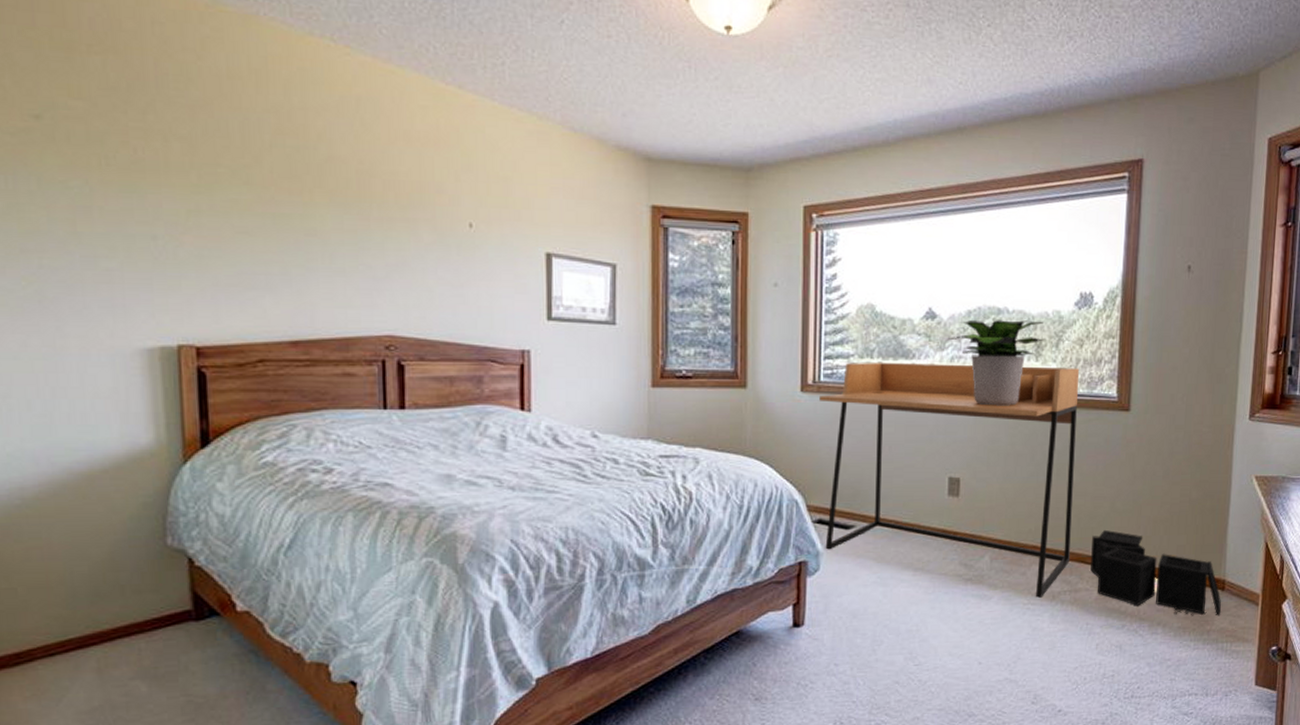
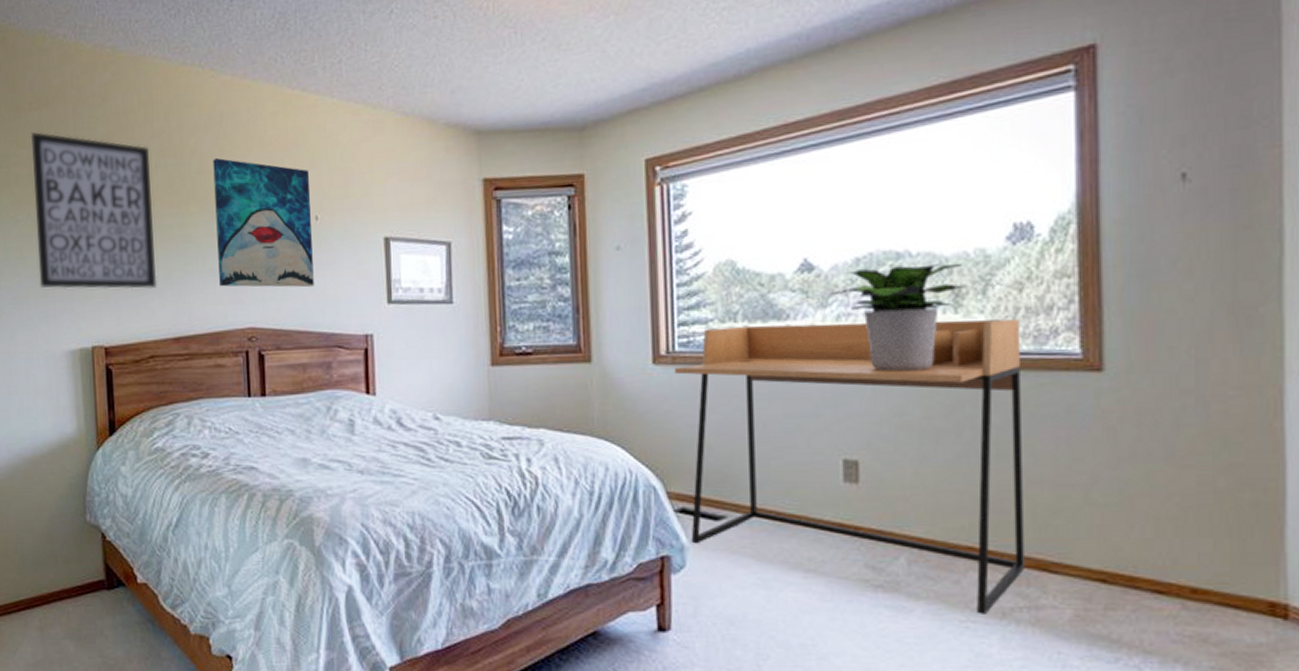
wall art: none [89,81,270,284] -> present [30,132,157,289]
wall art: none [346,145,466,298] -> present [213,157,314,288]
storage bin: present [1090,529,1221,616] -> none [1057,528,1284,653]

